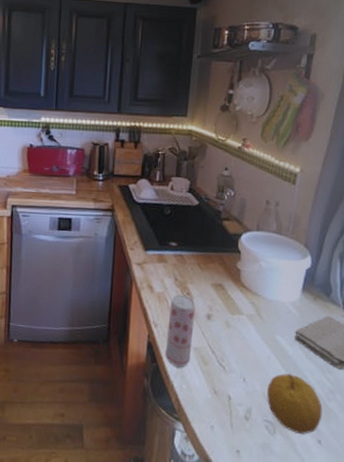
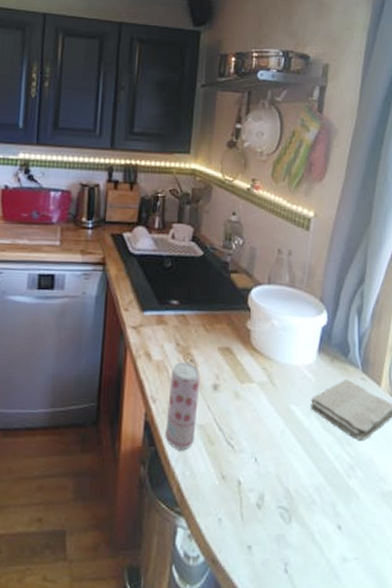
fruit: present [267,373,323,434] -> none [281,448,342,520]

